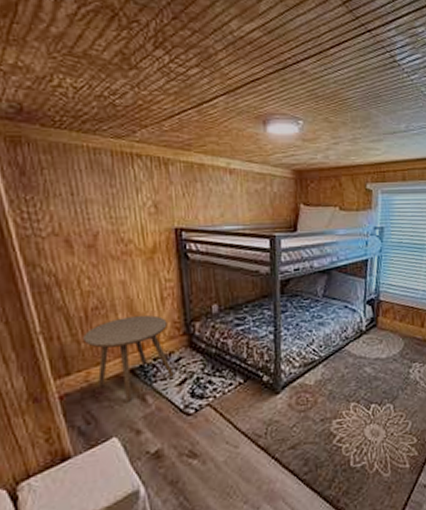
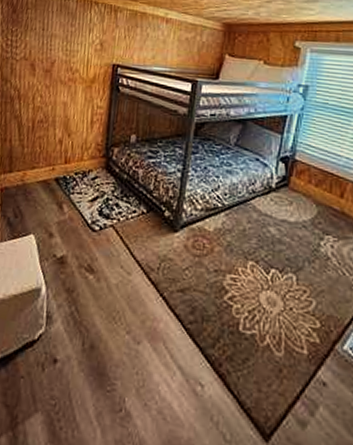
side table: present [83,315,174,402] -> none [27,132,92,206]

